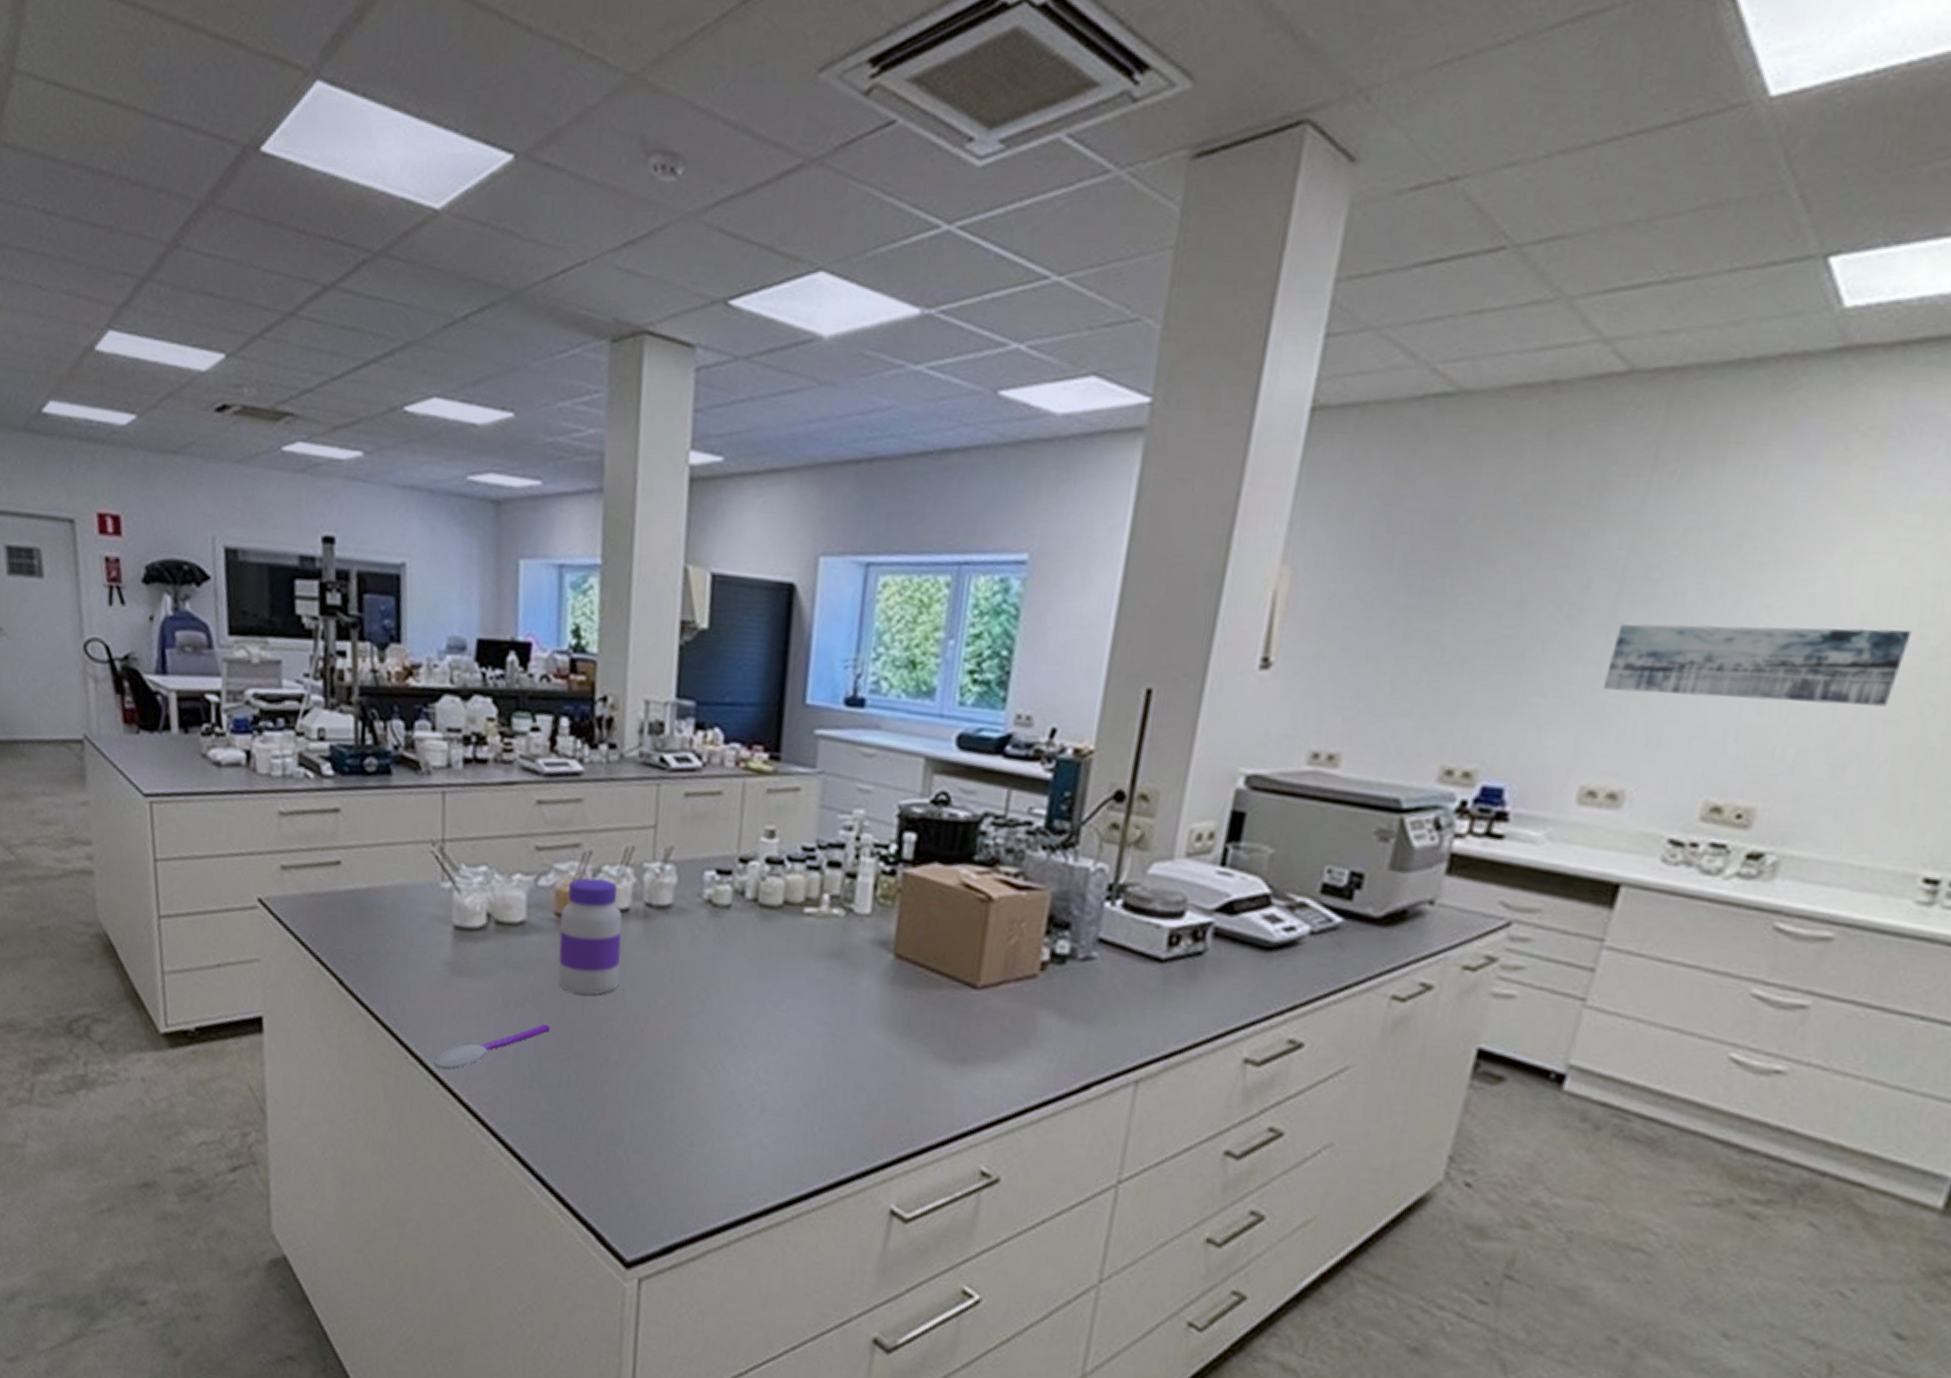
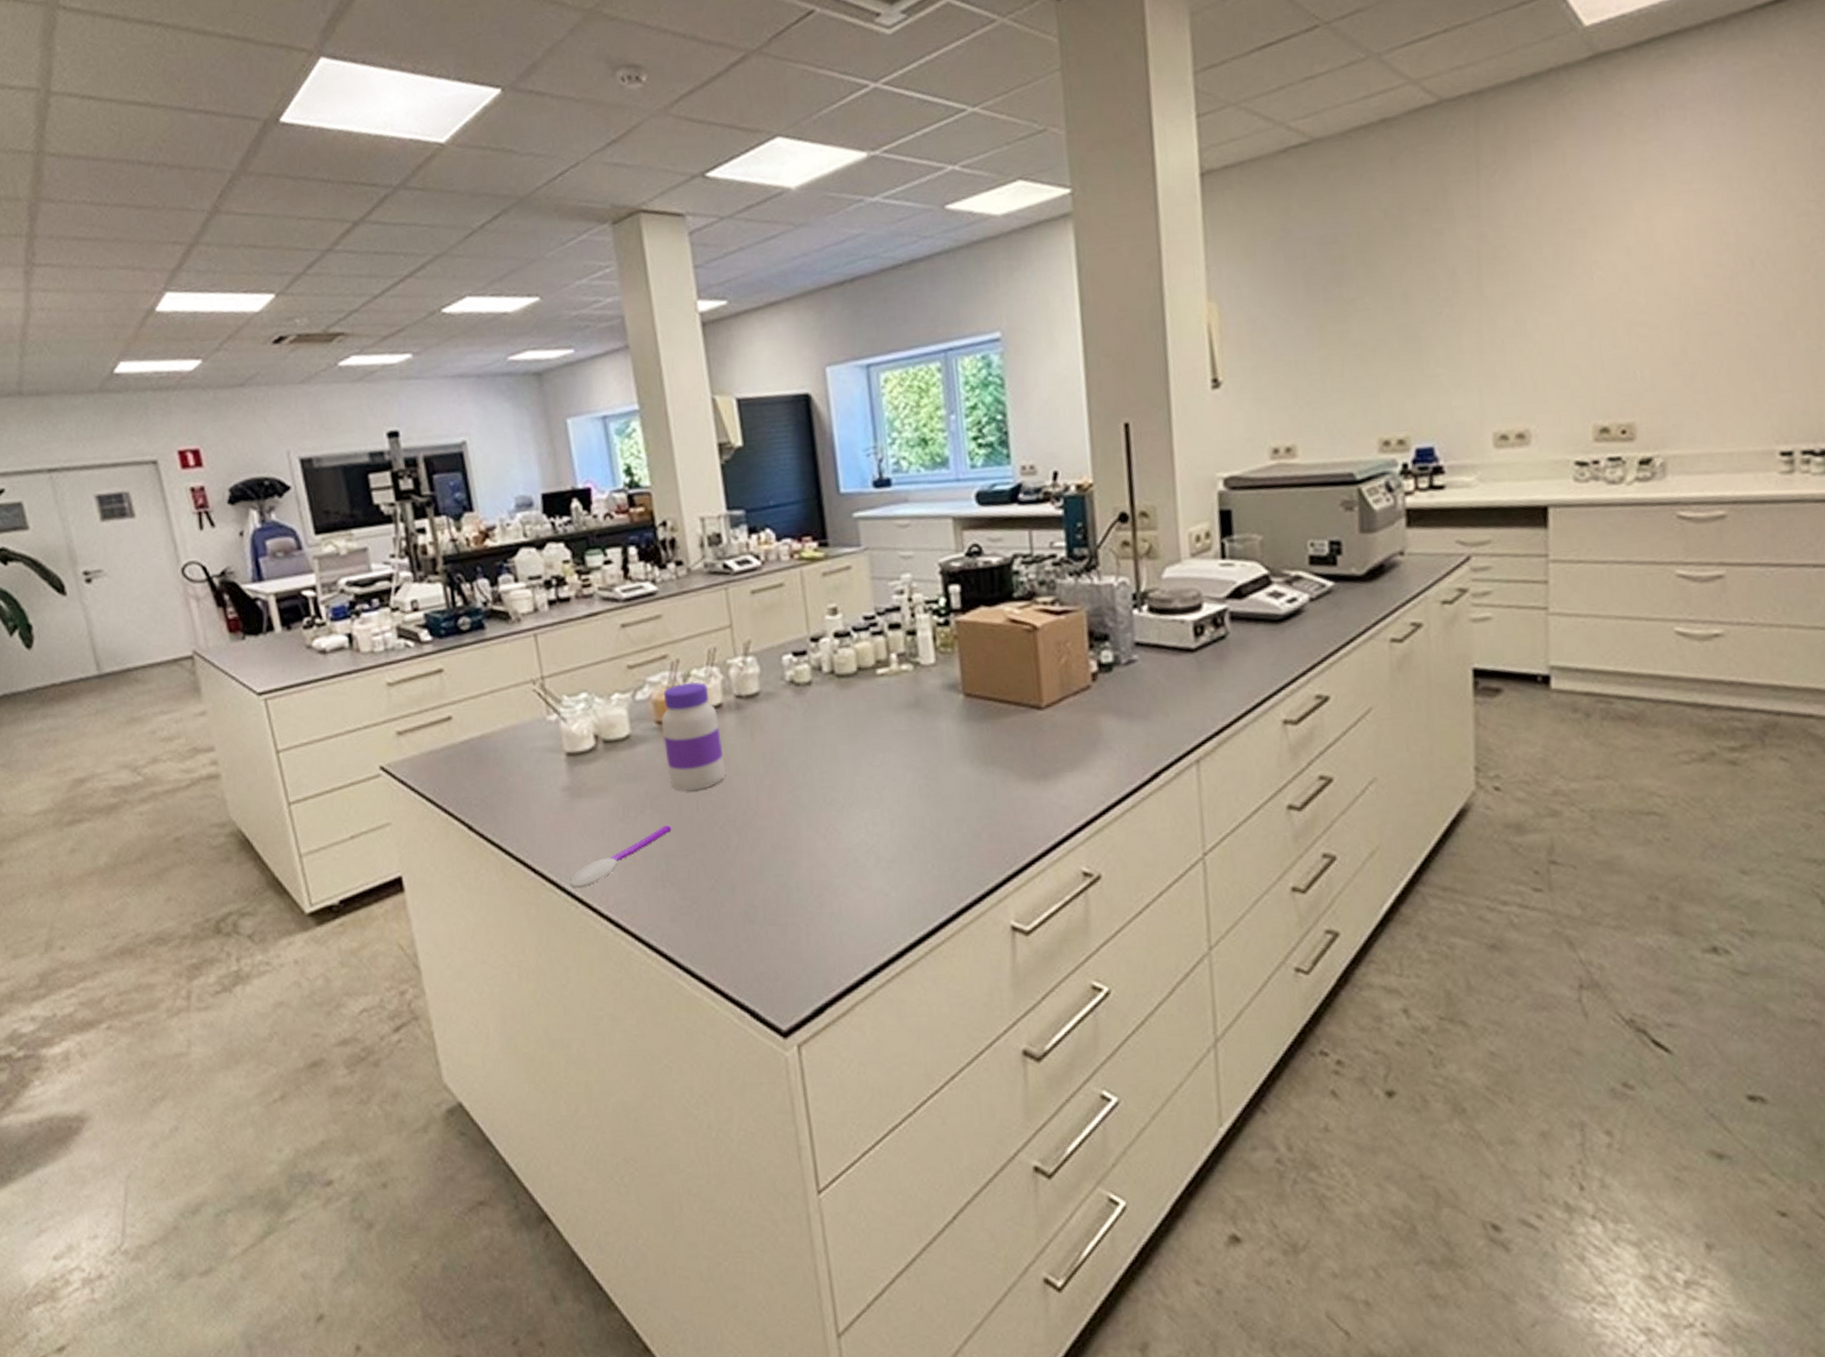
wall art: present [1604,624,1912,707] -> none [1487,259,1711,351]

